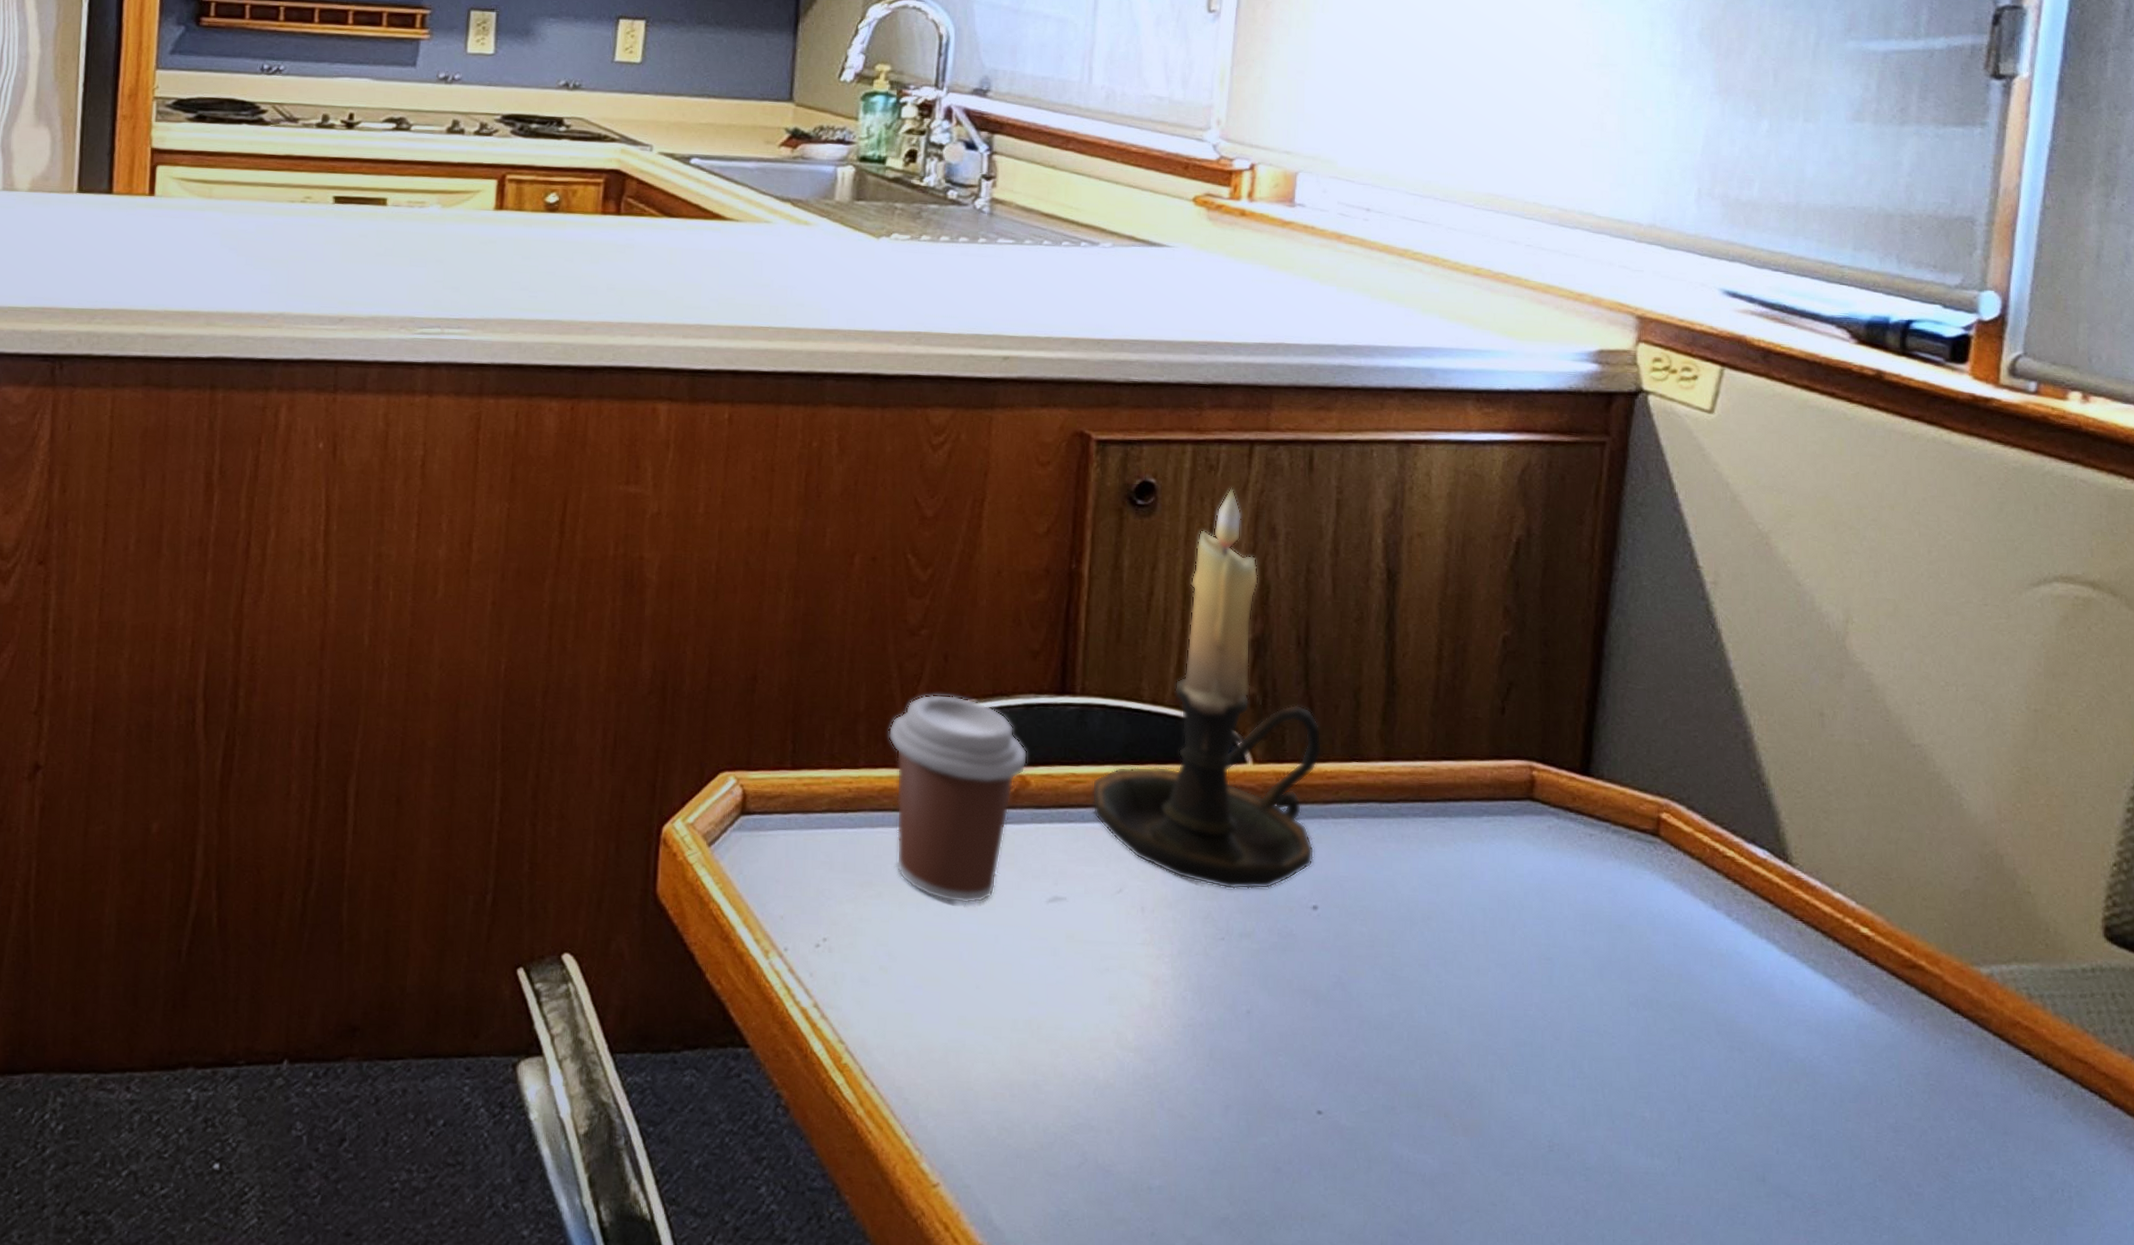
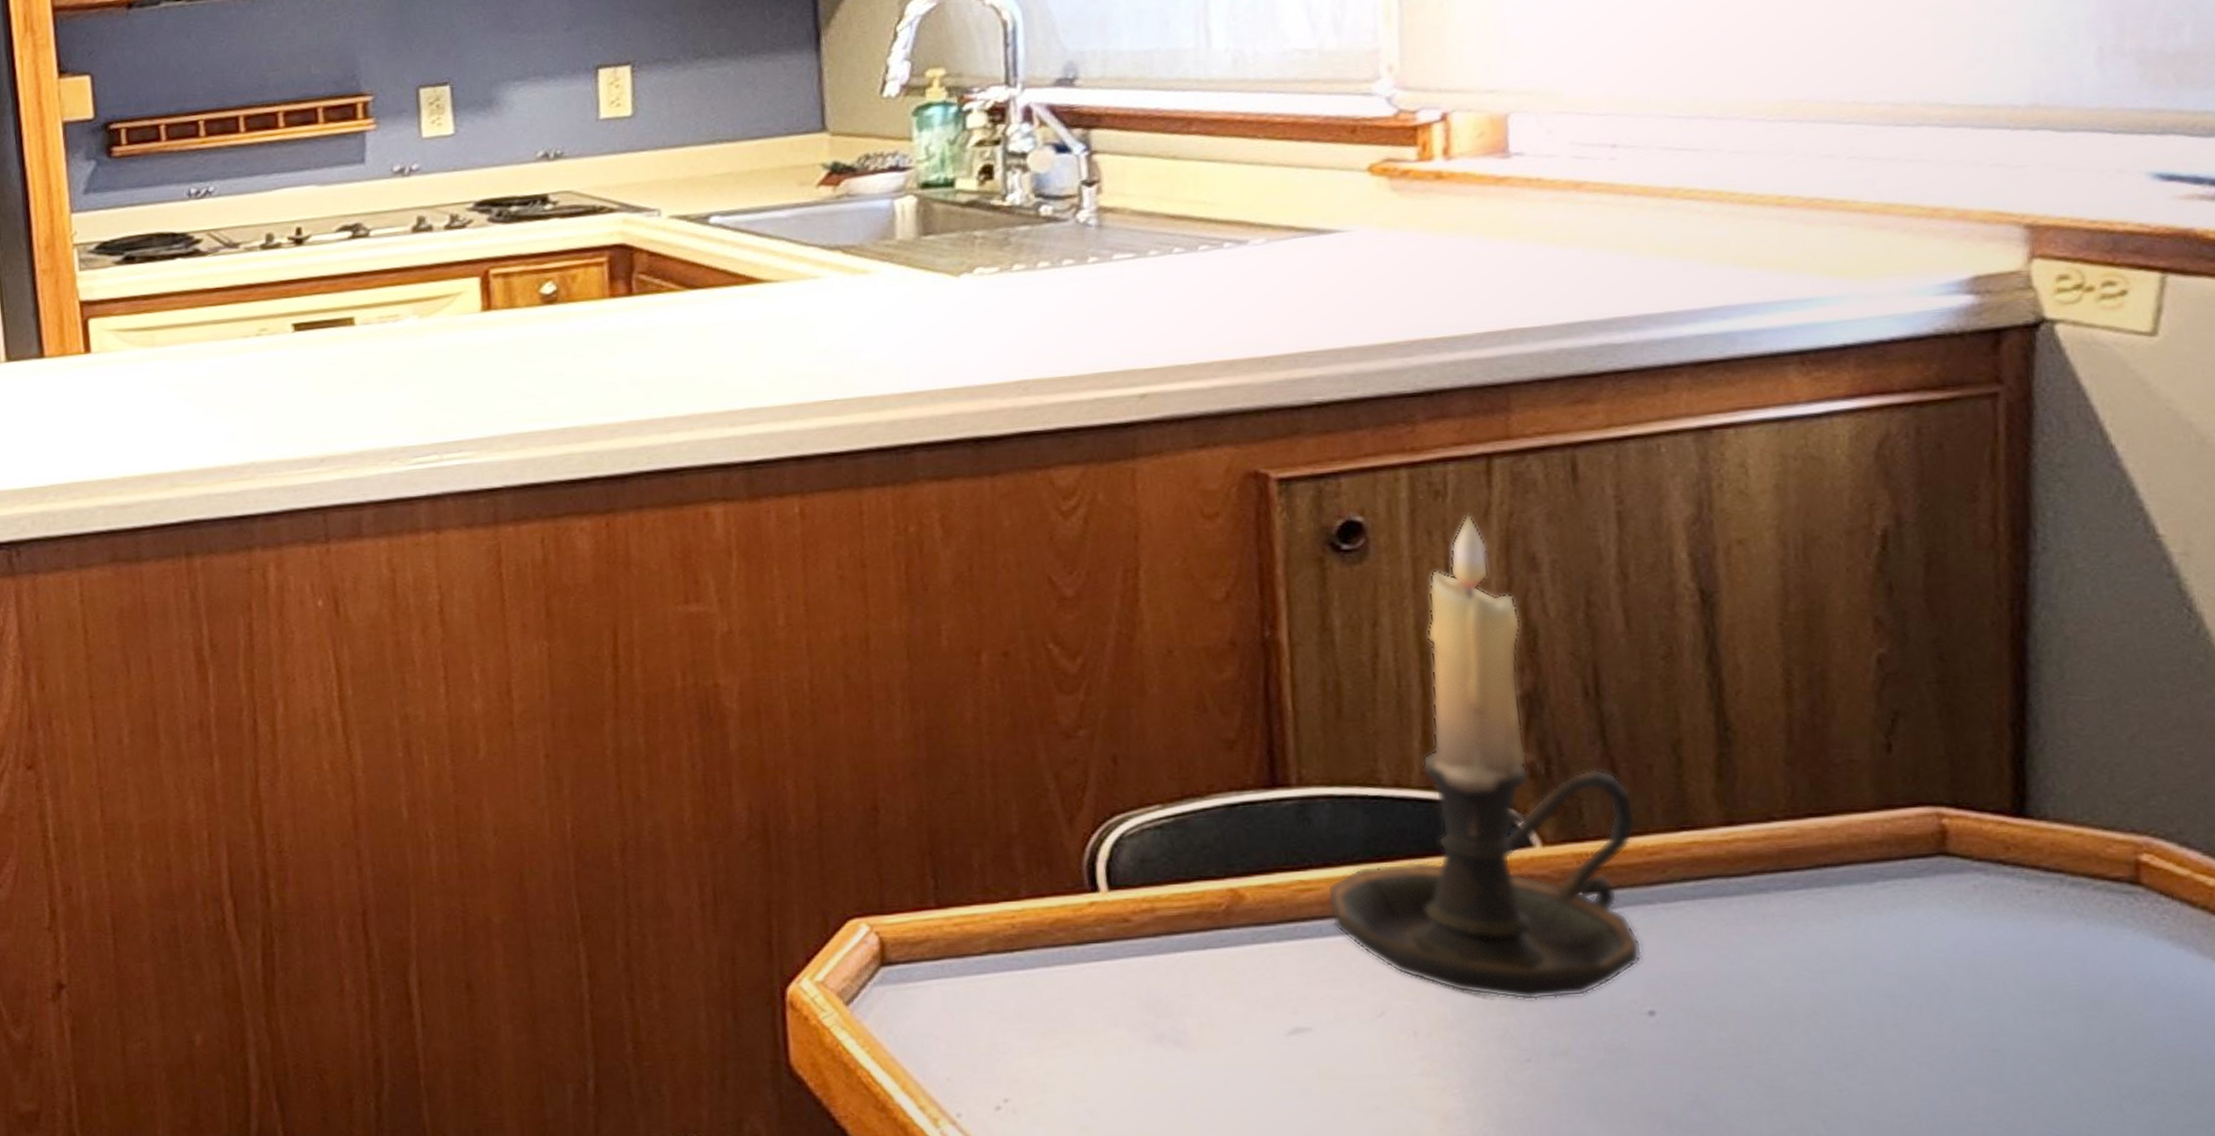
coffee cup: present [888,694,1028,904] -> none [1052,803,1239,1046]

